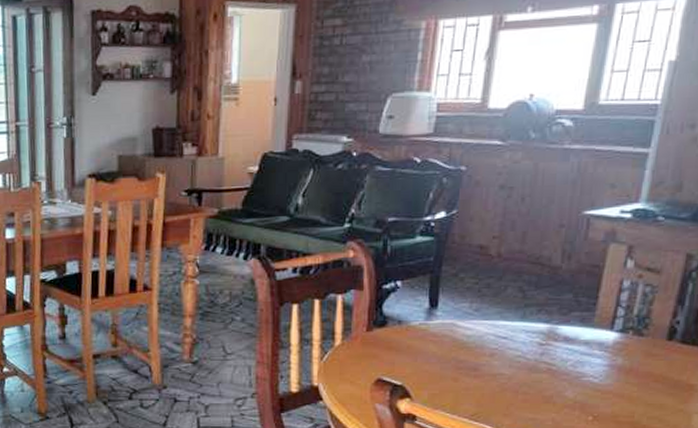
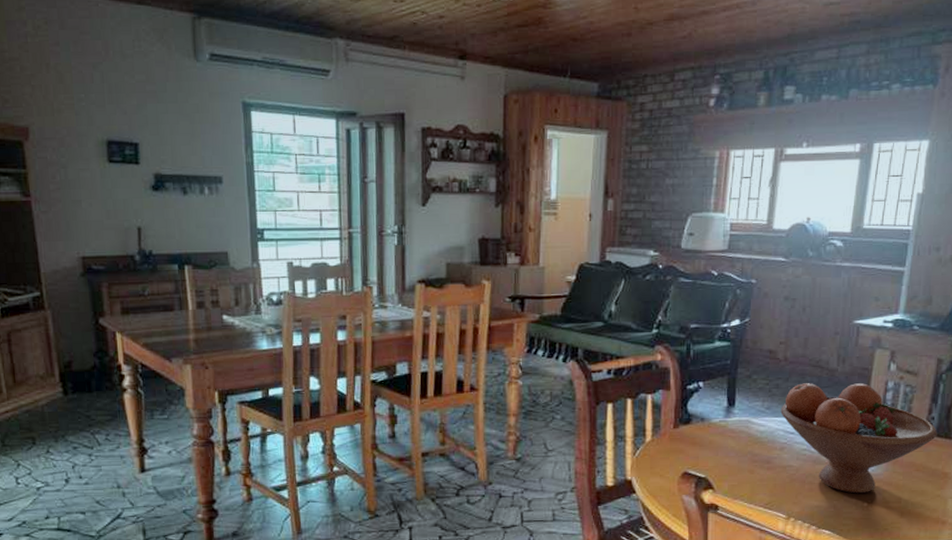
fruit bowl: none [491,282,683,406] -> present [780,383,937,494]

